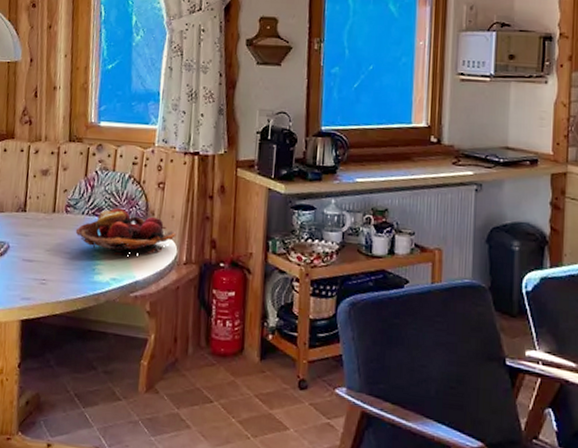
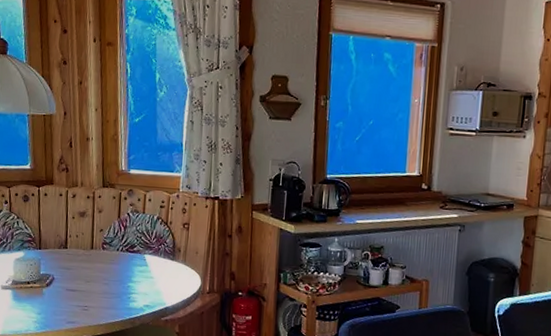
fruit basket: present [75,207,177,256] -> none [111,245,201,286]

